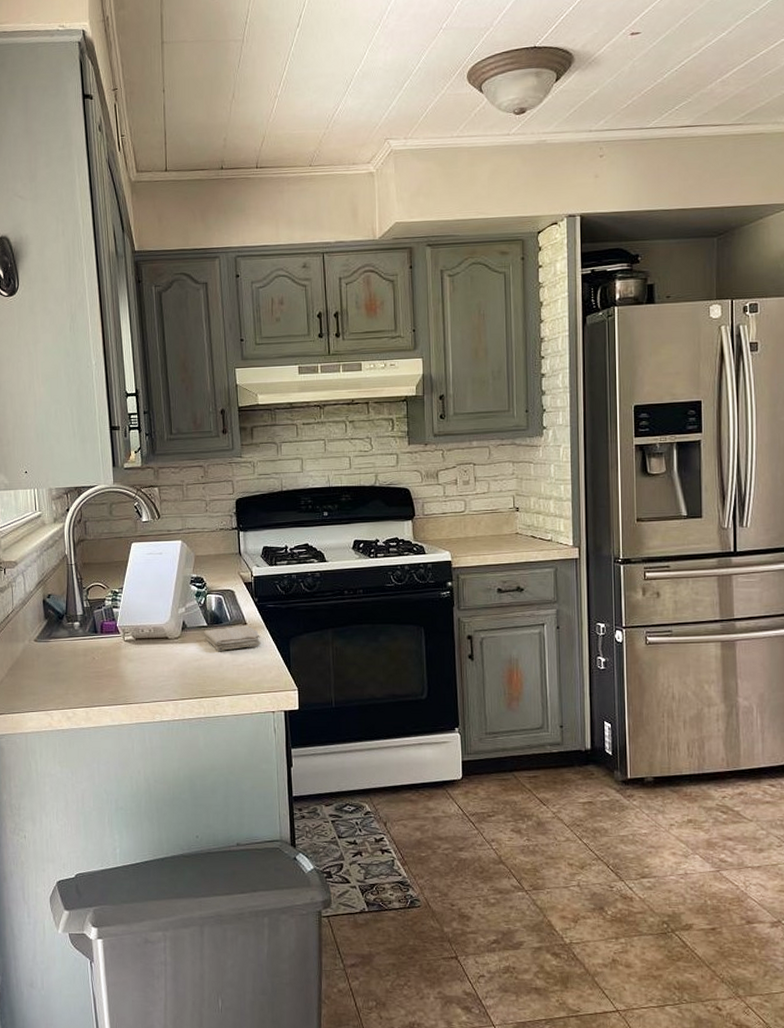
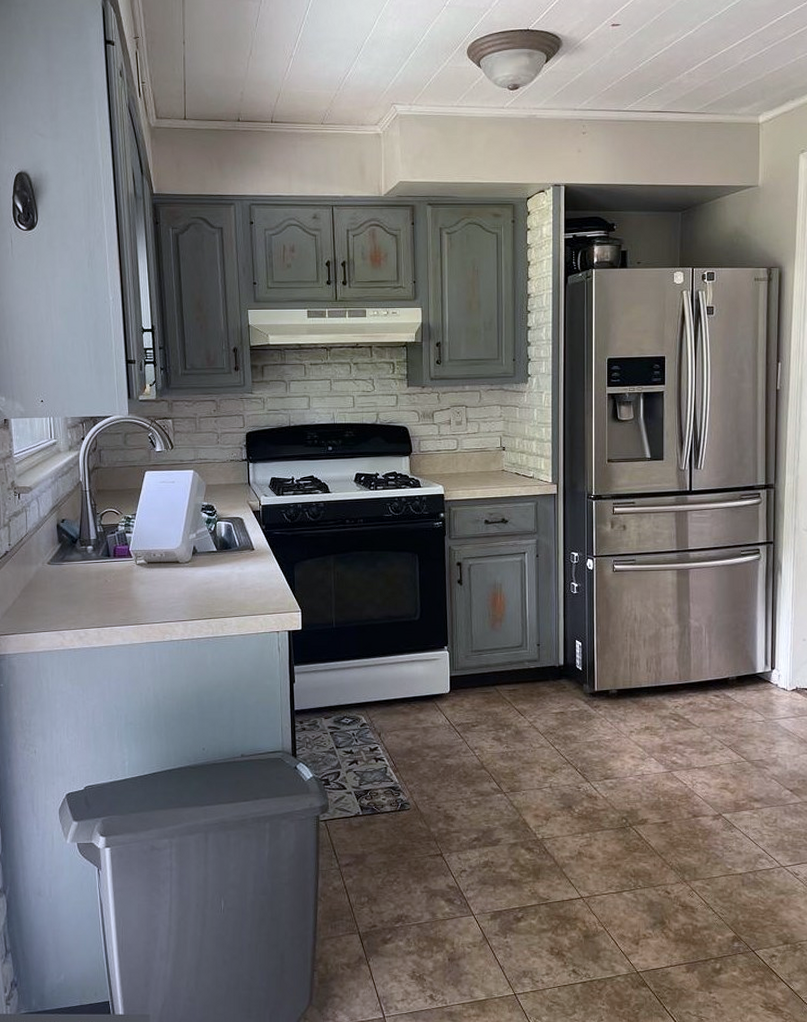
washcloth: present [203,625,261,651] -> none [213,551,268,575]

